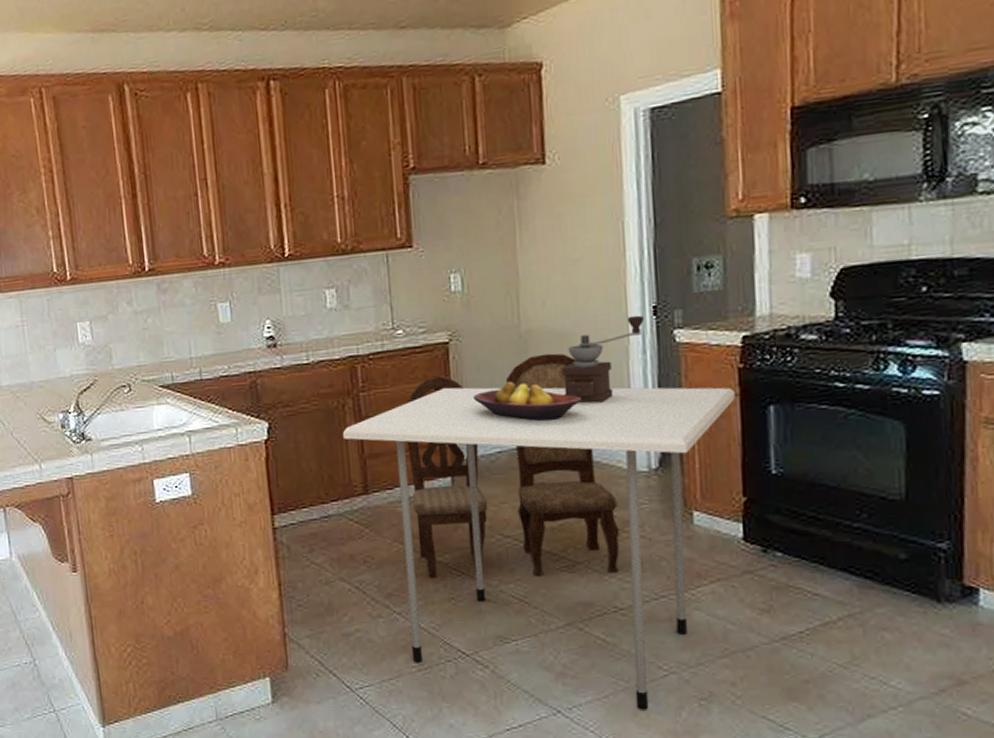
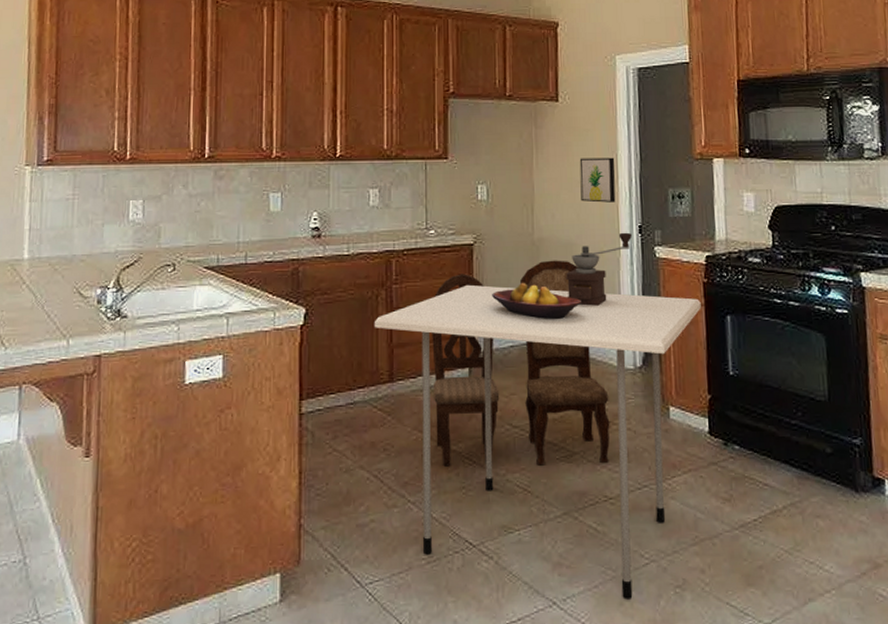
wall art: none [575,226,622,283] -> present [579,157,616,203]

